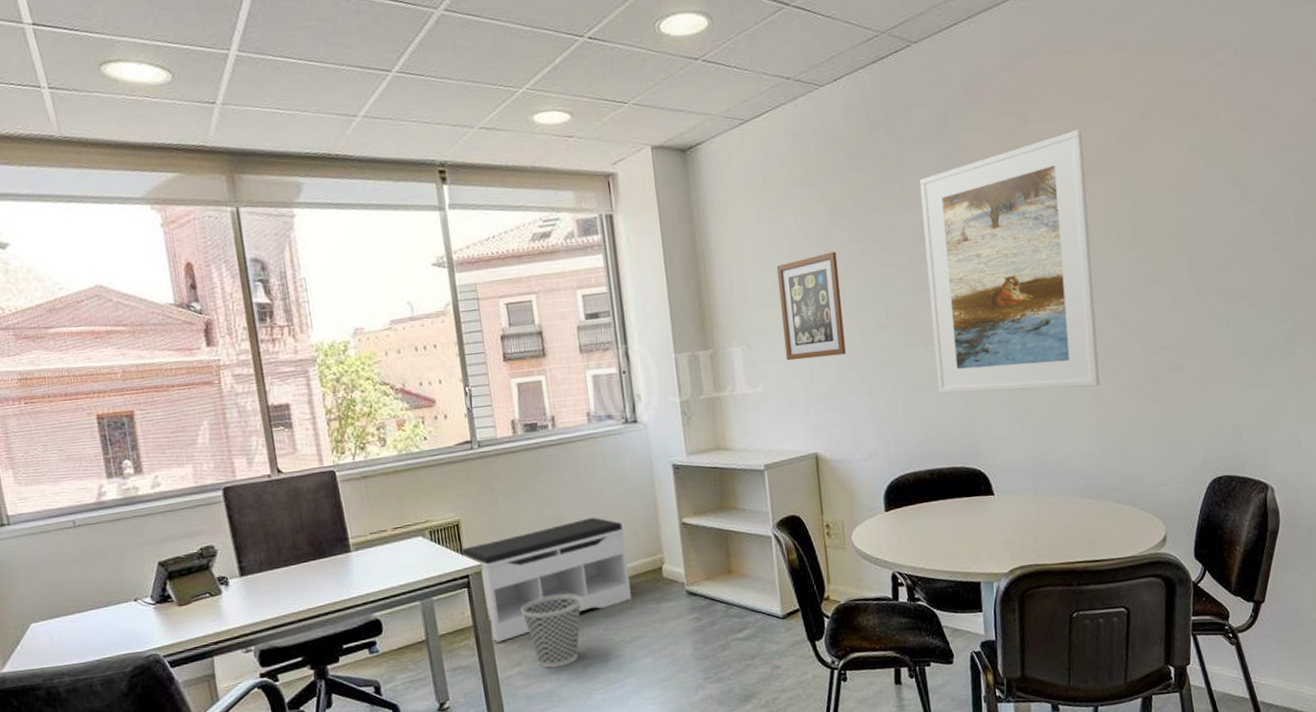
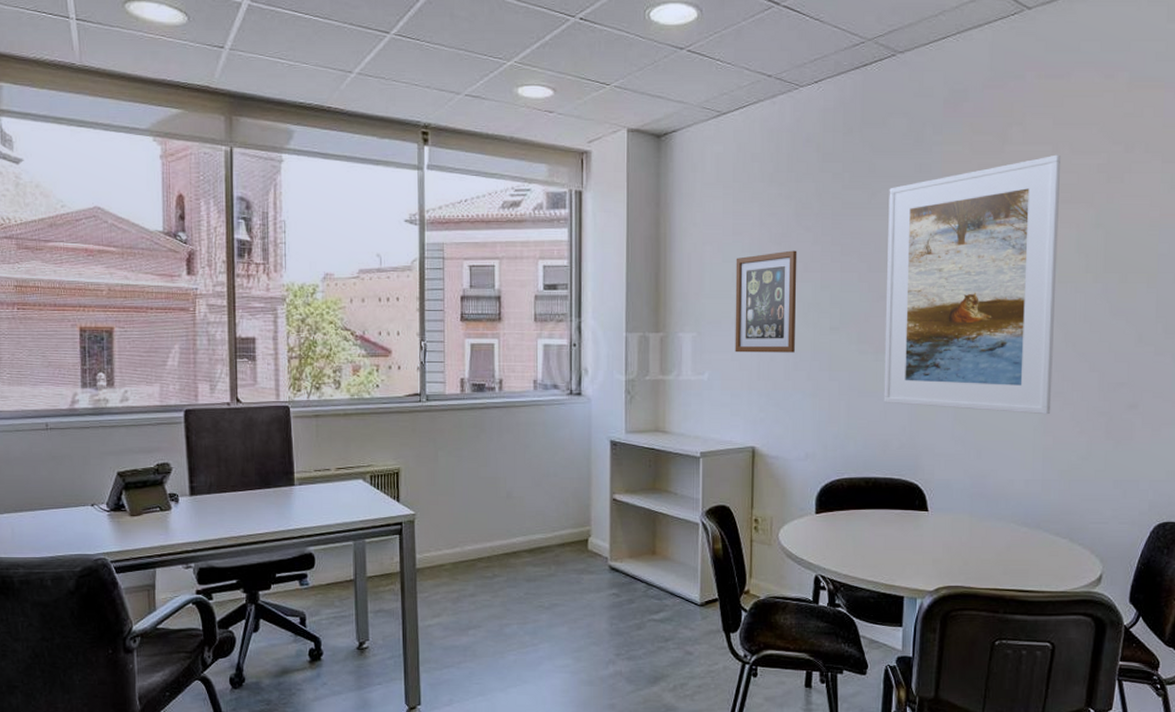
bench: present [461,517,632,643] -> none [398,482,556,591]
wastebasket: present [521,594,582,669] -> none [448,552,507,625]

